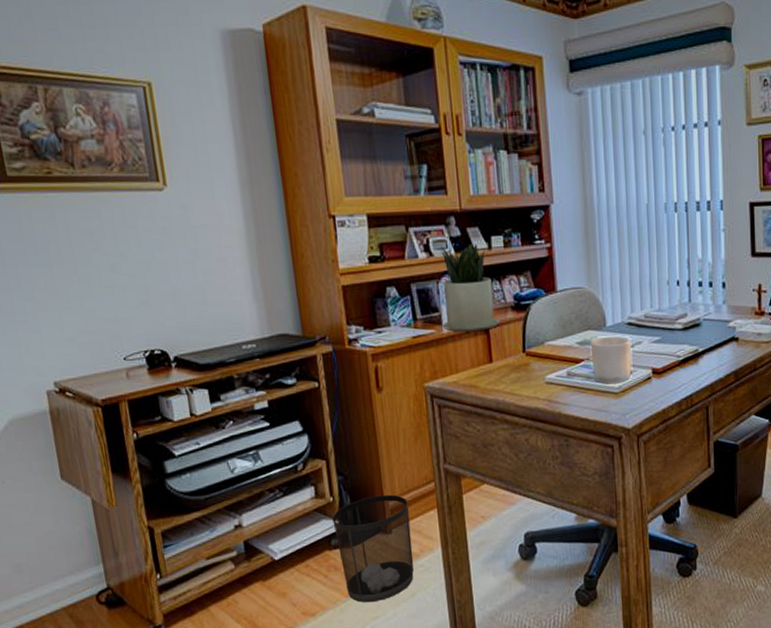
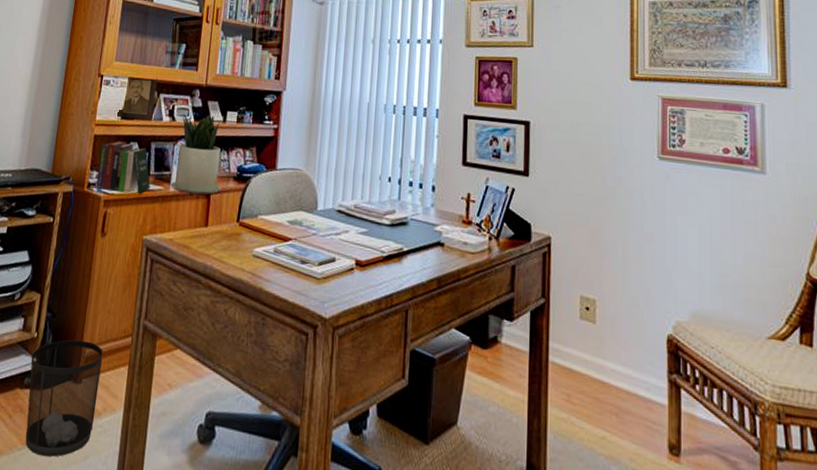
books: none [353,288,420,345] -> present [96,141,150,195]
photo frame: none [363,210,406,263] -> present [117,78,157,120]
mug: present [590,335,632,385] -> none [298,219,339,270]

